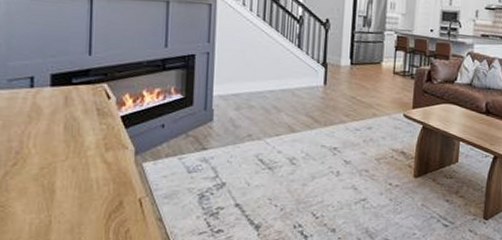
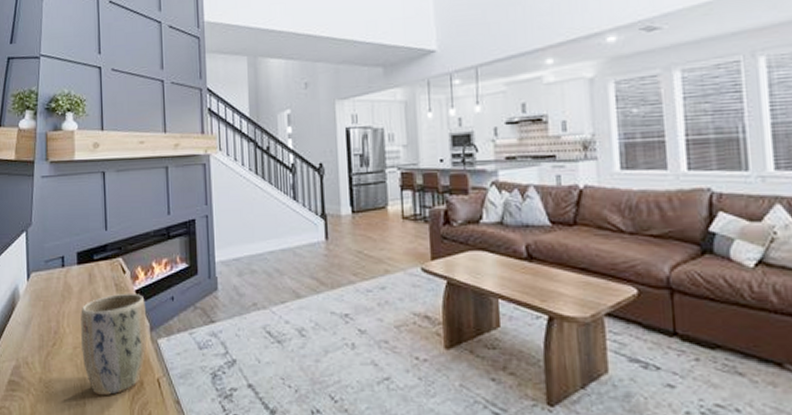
plant pot: none [50,118,132,214] -> present [81,294,147,395]

